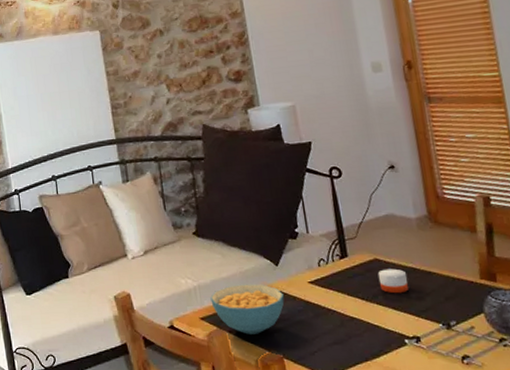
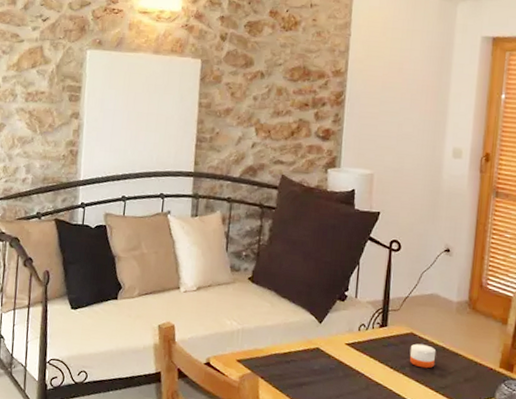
cereal bowl: present [210,284,285,335] -> none [250,334,320,384]

